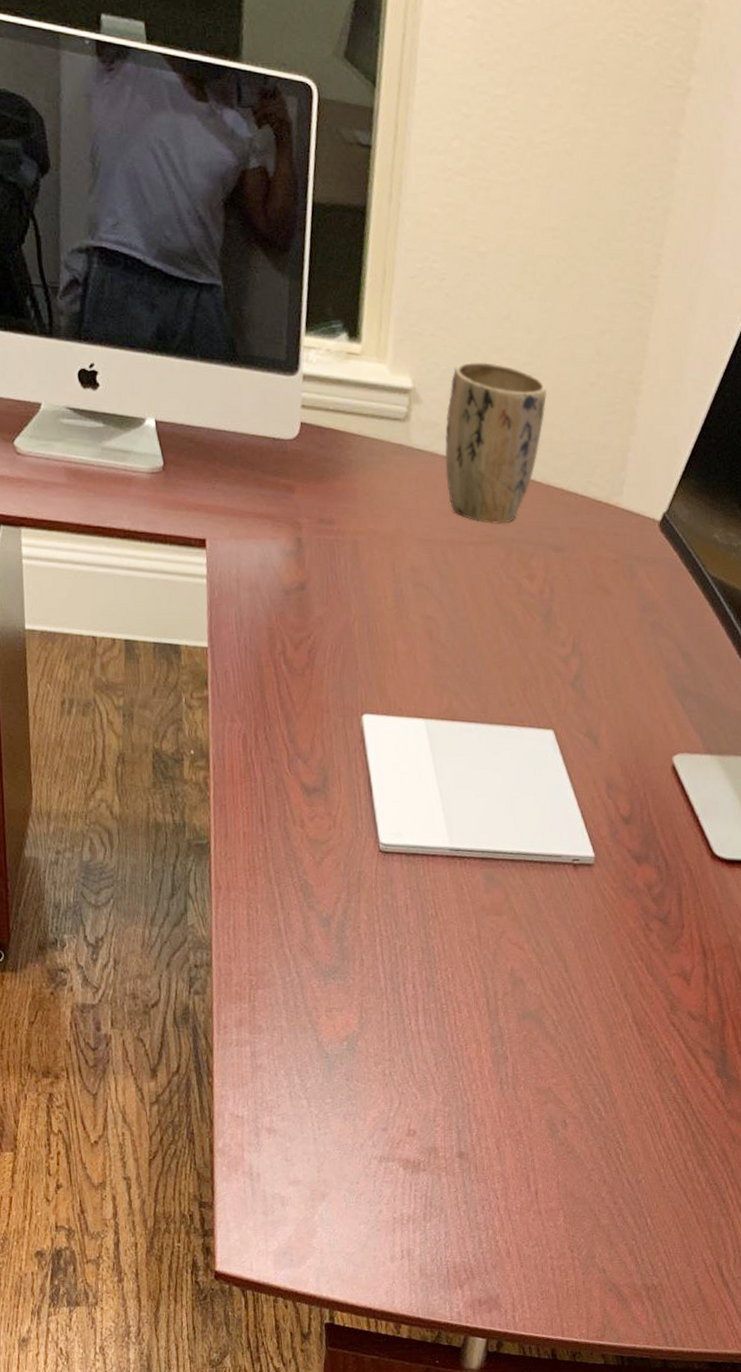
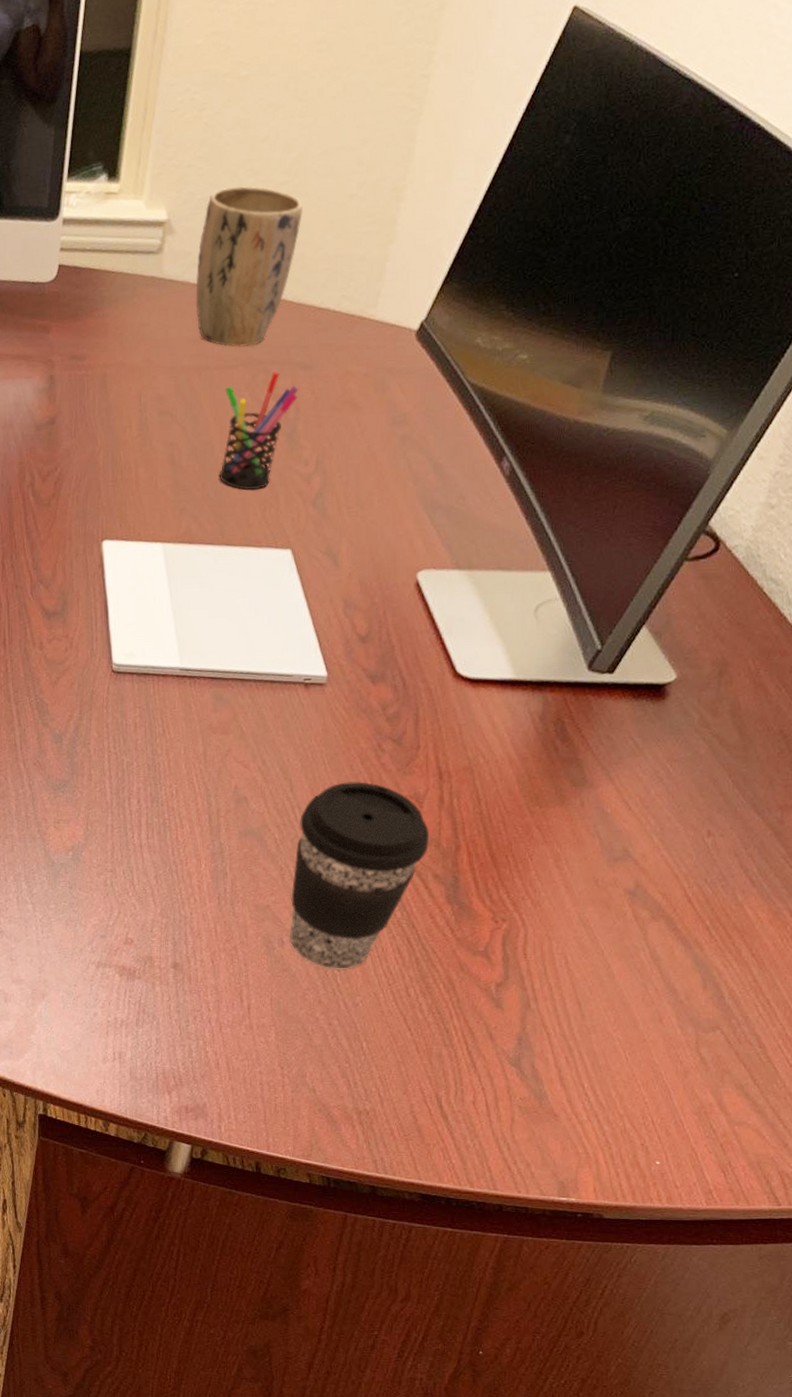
pen holder: none [478,552,552,669] -> present [219,372,299,491]
coffee cup: none [571,960,698,1148] -> present [289,781,429,969]

